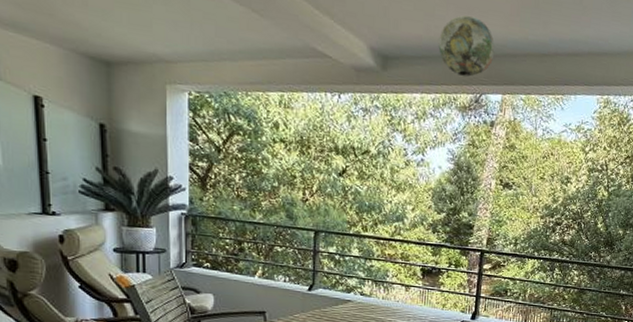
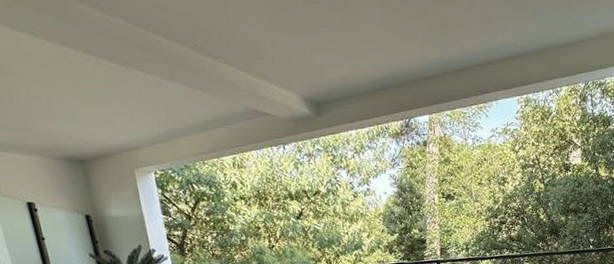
decorative vase: present [438,15,495,77] -> none [362,50,415,106]

